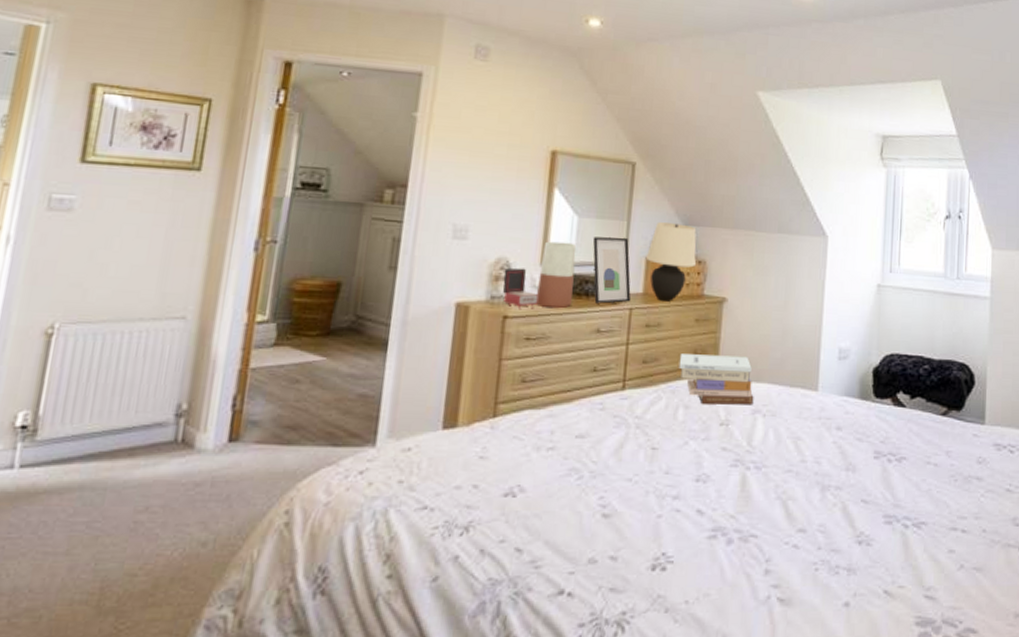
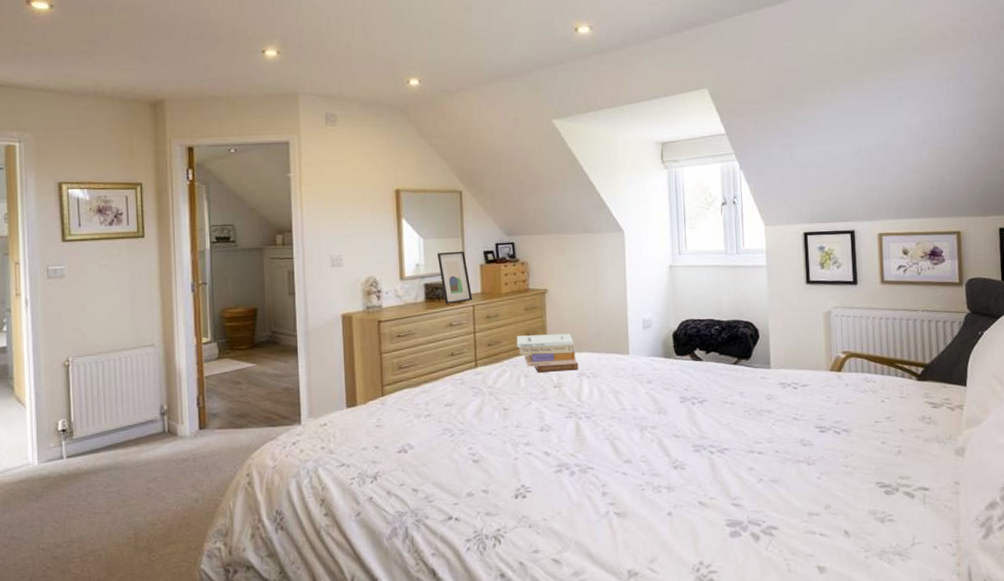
jewelry box: present [503,268,539,309] -> none [373,283,402,314]
vase: present [536,241,577,308] -> none [400,260,428,311]
table lamp: present [645,222,697,301] -> none [479,235,521,297]

